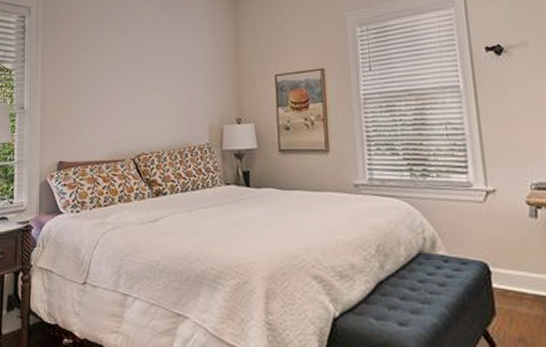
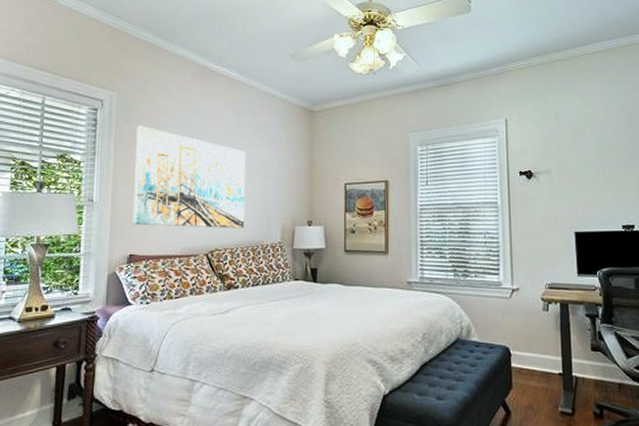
wall art: none [61,29,171,131] -> present [132,125,245,228]

